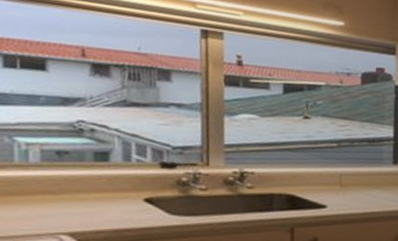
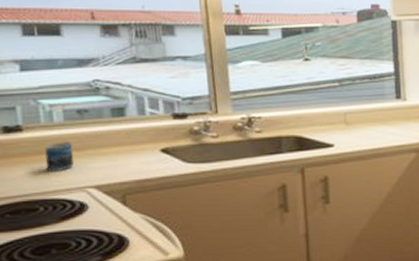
mug: none [15,183,48,216] -> present [44,142,74,173]

